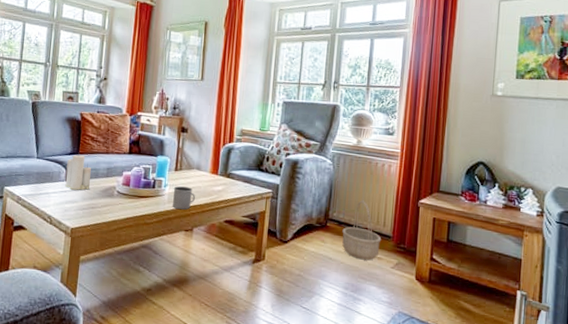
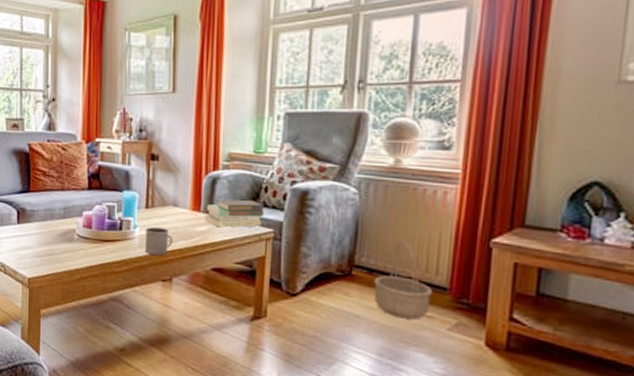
candle: present [65,153,91,191] -> none [17,191,45,235]
books: none [220,166,266,188] -> present [204,199,264,228]

